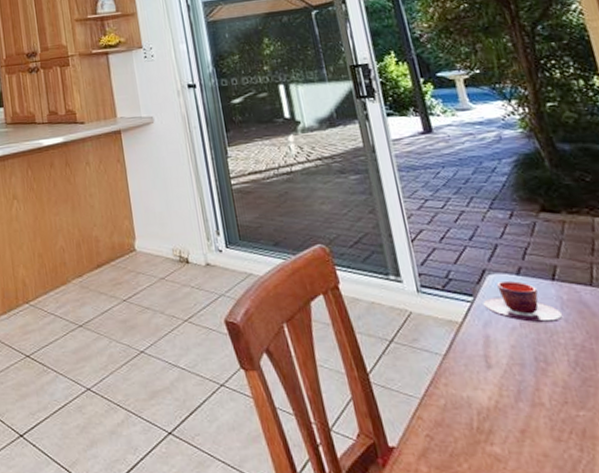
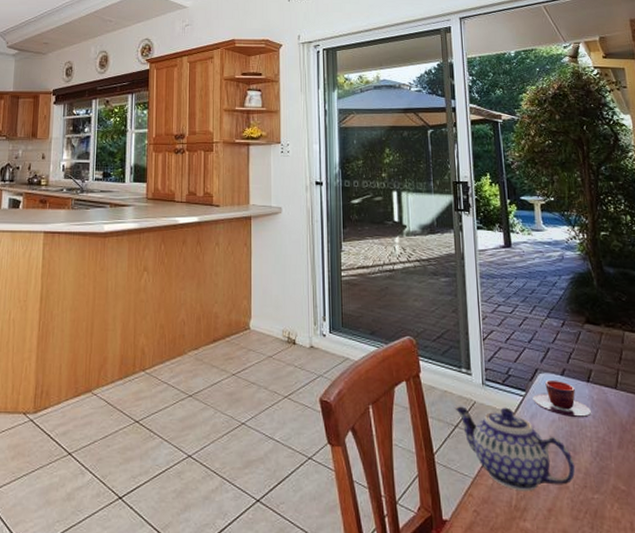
teapot: none [385,316,551,411] -> present [453,406,576,492]

